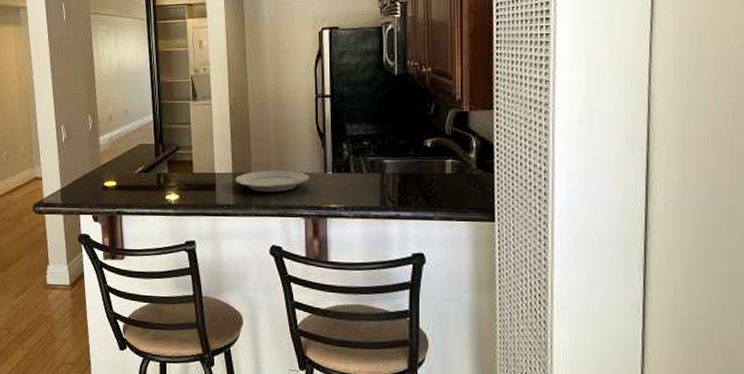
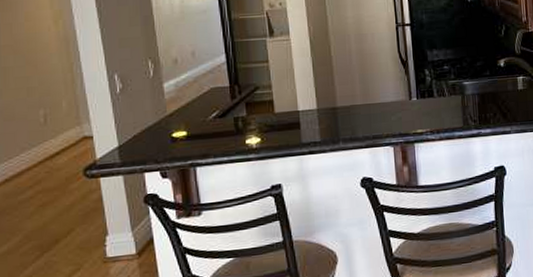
plate: present [234,170,310,193] -> none [319,100,396,125]

